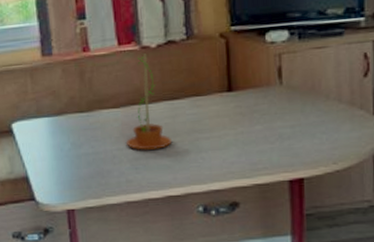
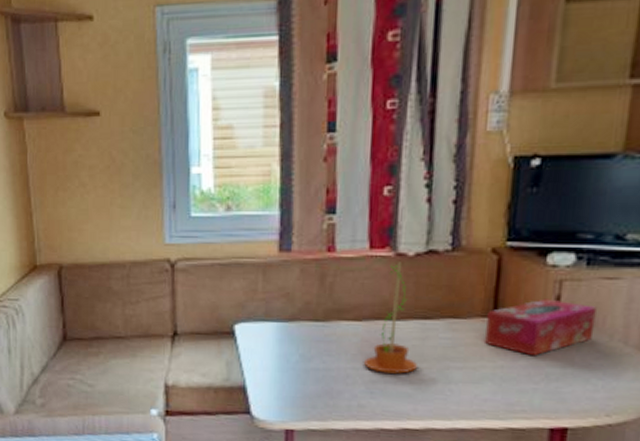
tissue box: none [222,70,313,121] -> present [485,298,597,356]

